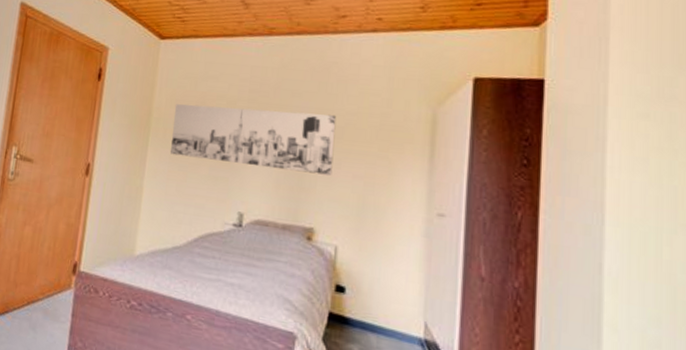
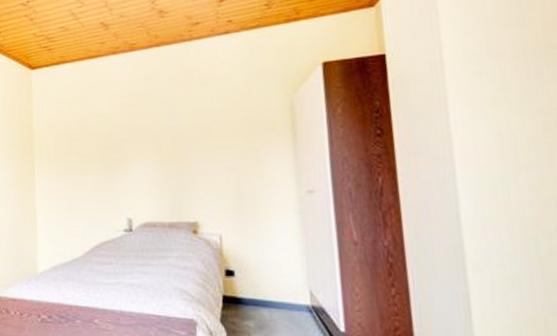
wall art: present [170,104,337,176] -> none [54,115,207,175]

